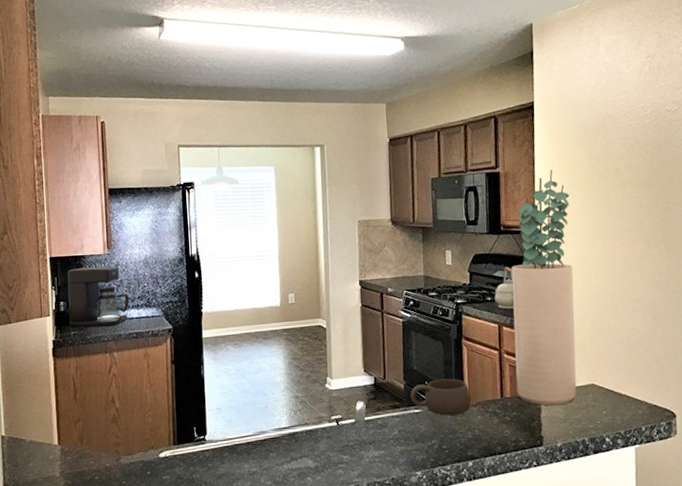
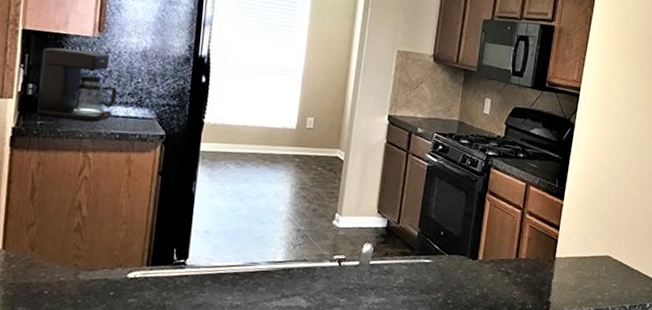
cup: present [410,378,471,416] -> none [422,231,485,270]
kettle: present [494,266,515,310] -> none [526,124,550,170]
vase: present [511,169,577,406] -> none [533,33,620,273]

